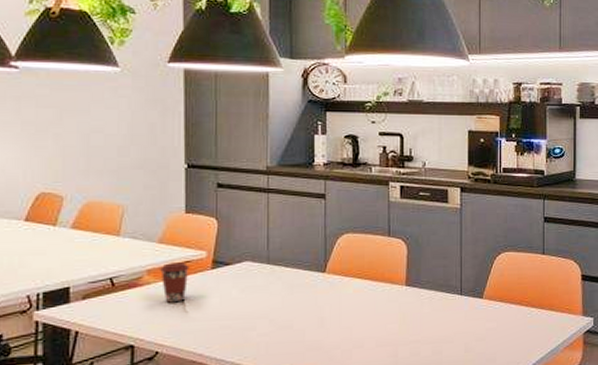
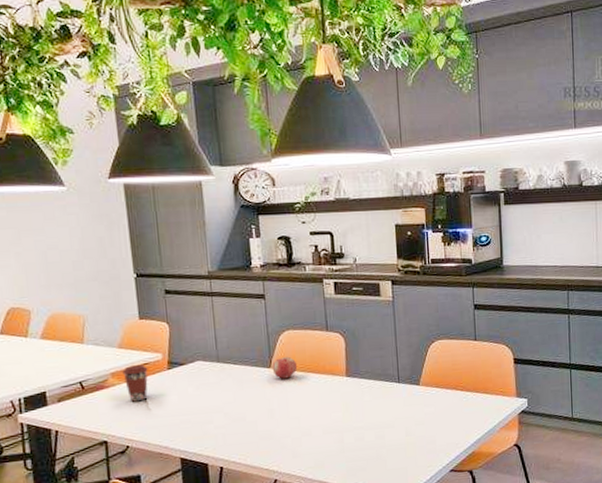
fruit: none [327,261,354,285] -> present [272,356,298,379]

